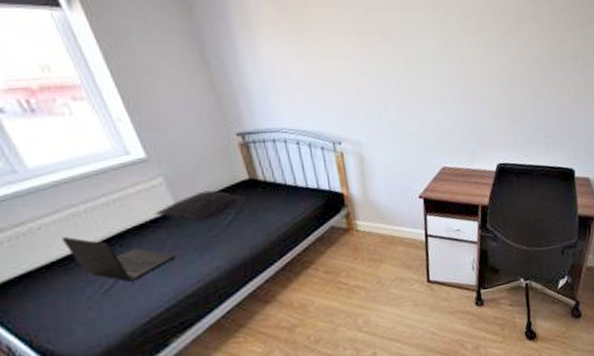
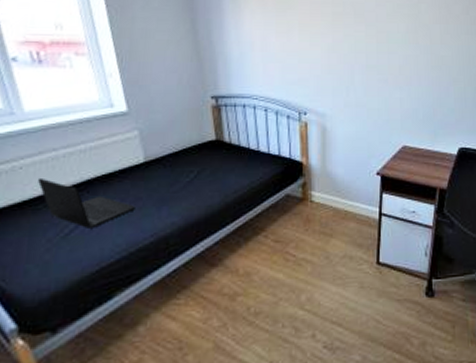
pillow: present [154,190,248,223] -> none [124,147,212,177]

